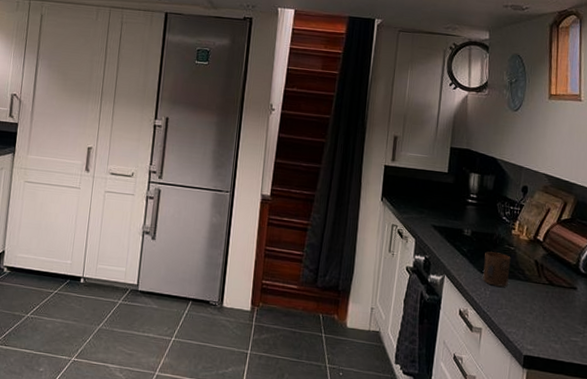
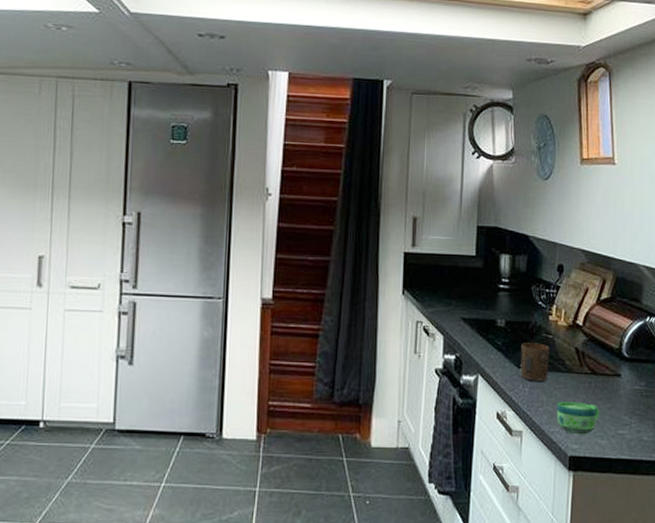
cup: none [514,306,555,338] -> present [556,401,600,435]

